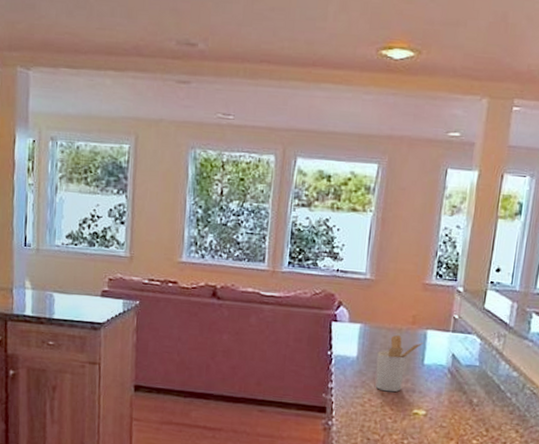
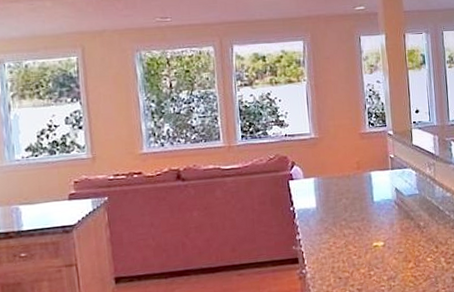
utensil holder: present [375,334,423,392] -> none [333,180,370,233]

